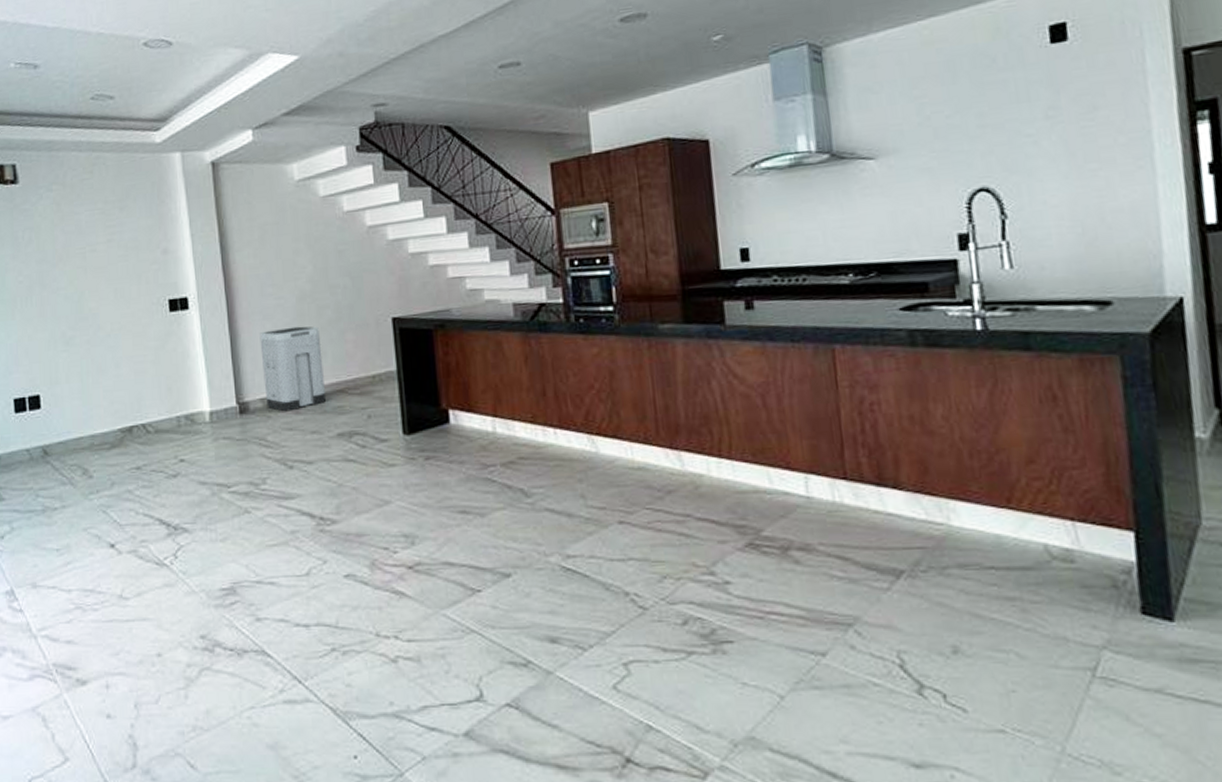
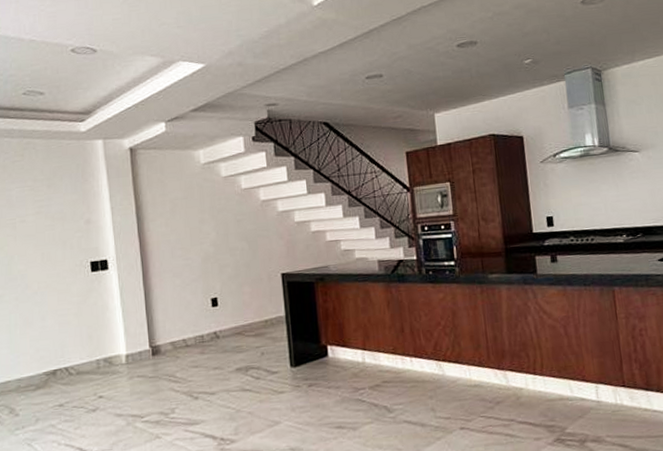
trash can: present [259,326,327,412] -> none [170,281,227,353]

